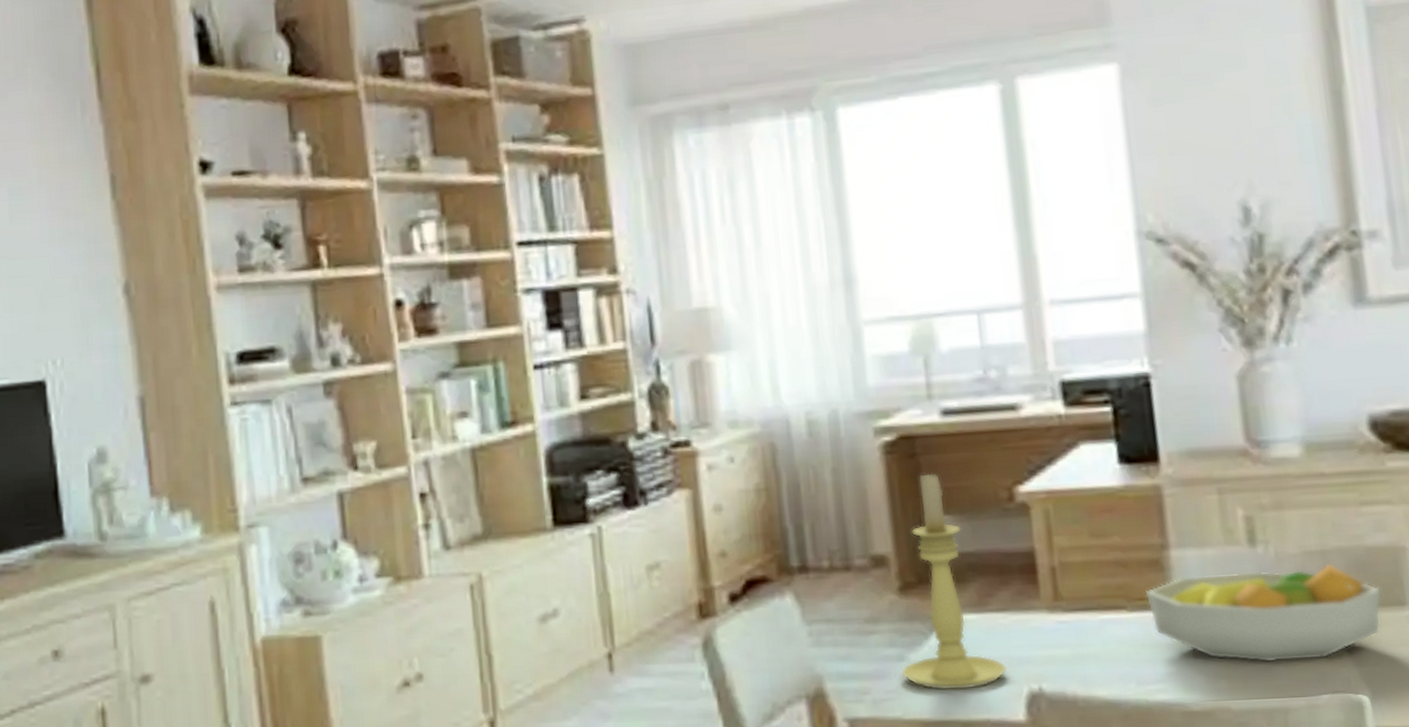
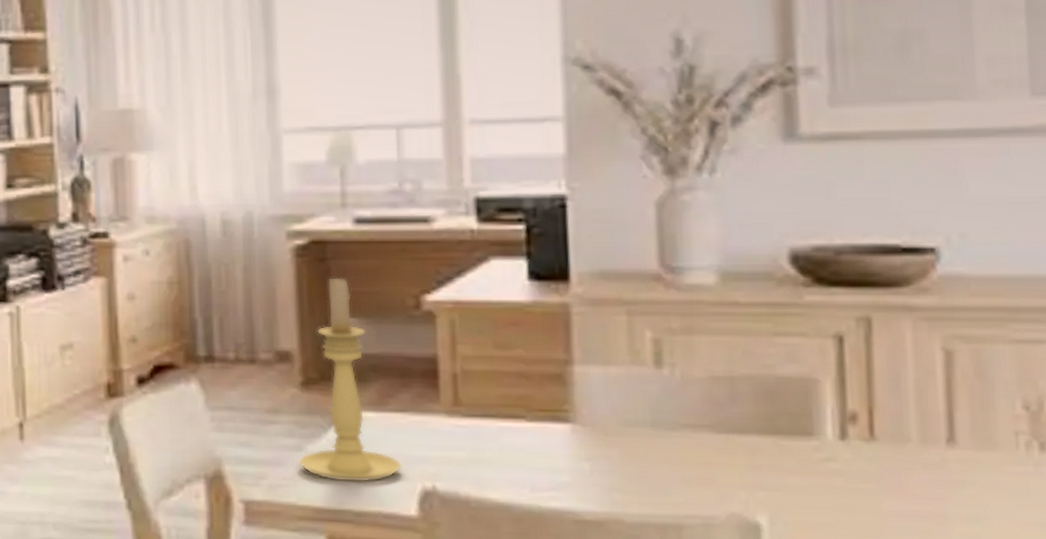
fruit bowl: present [1145,563,1382,663] -> none [545,390,789,481]

